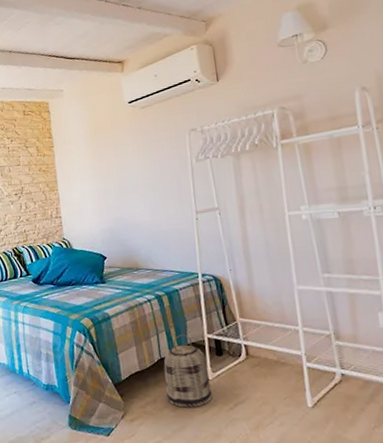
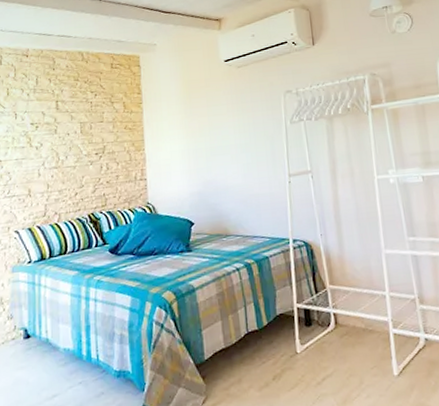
basket: present [164,334,213,408] -> none [250,305,301,387]

